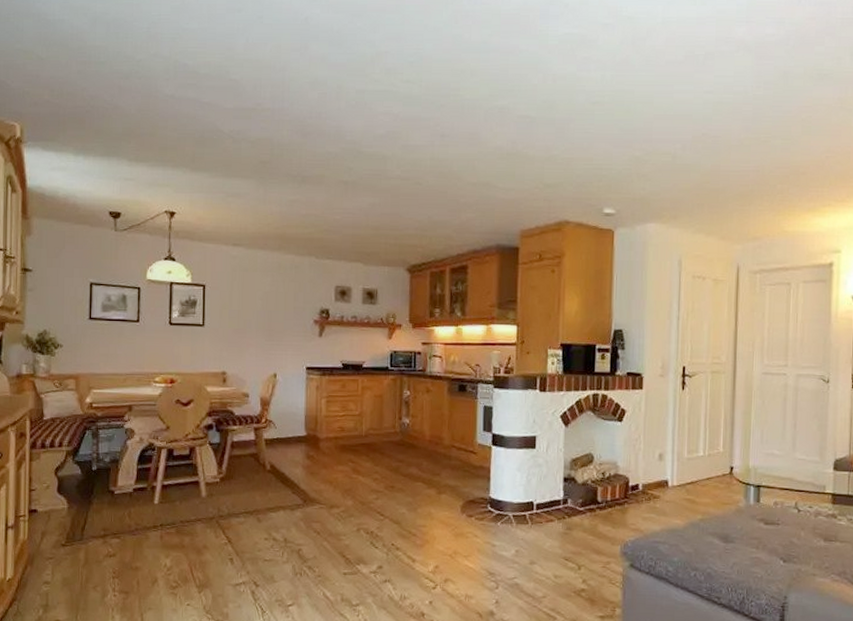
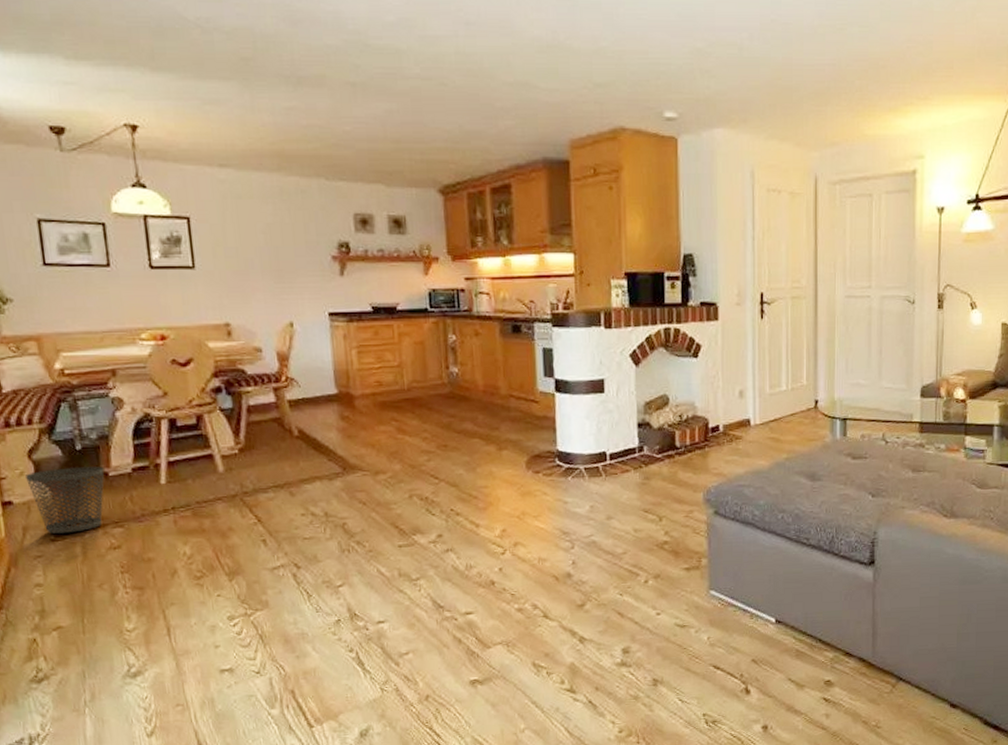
wastebasket: none [51,484,112,540] -> present [26,466,105,534]

